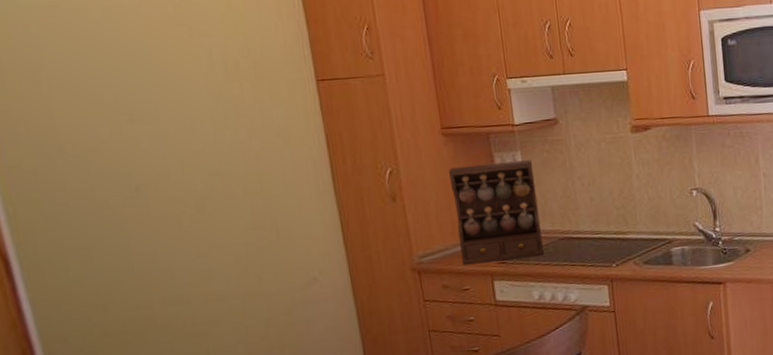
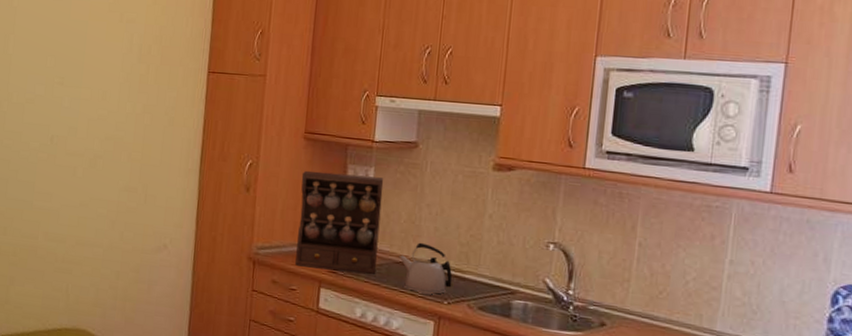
kettle: none [562,214,617,263] -> present [398,242,453,295]

